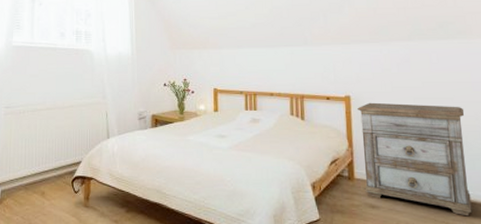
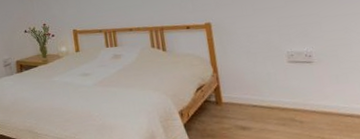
nightstand: present [357,102,472,217] -> none [219,21,349,130]

